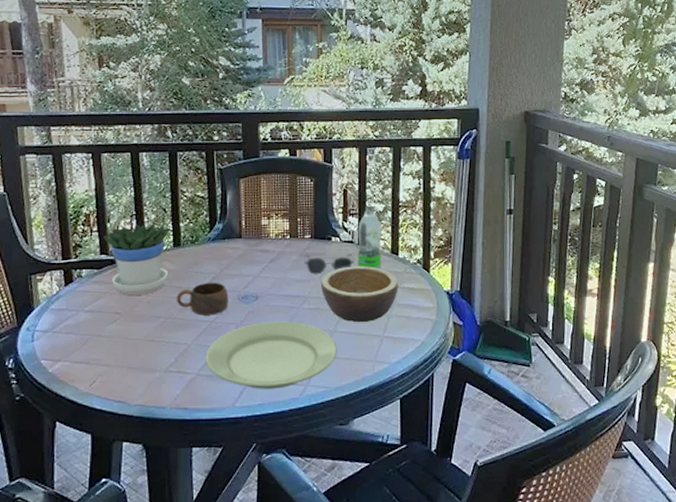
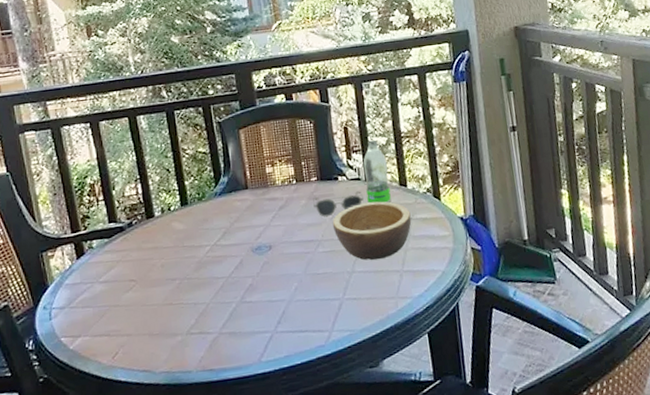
flowerpot: present [103,223,169,295] -> none [110,185,180,261]
cup: present [176,282,229,315] -> none [189,236,243,273]
plate: present [205,321,337,389] -> none [225,267,358,341]

